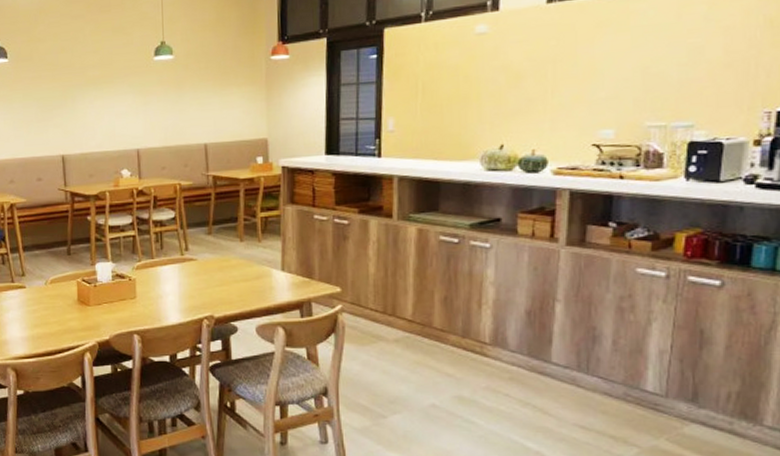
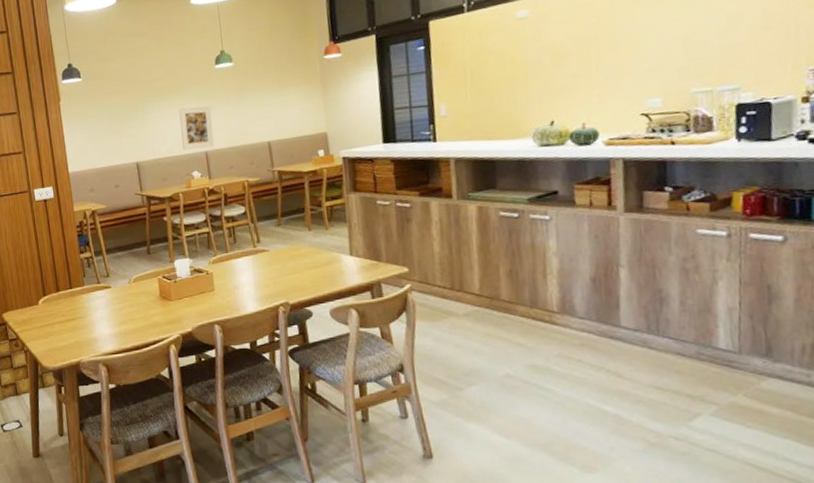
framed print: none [112,99,148,146] -> present [179,105,215,150]

